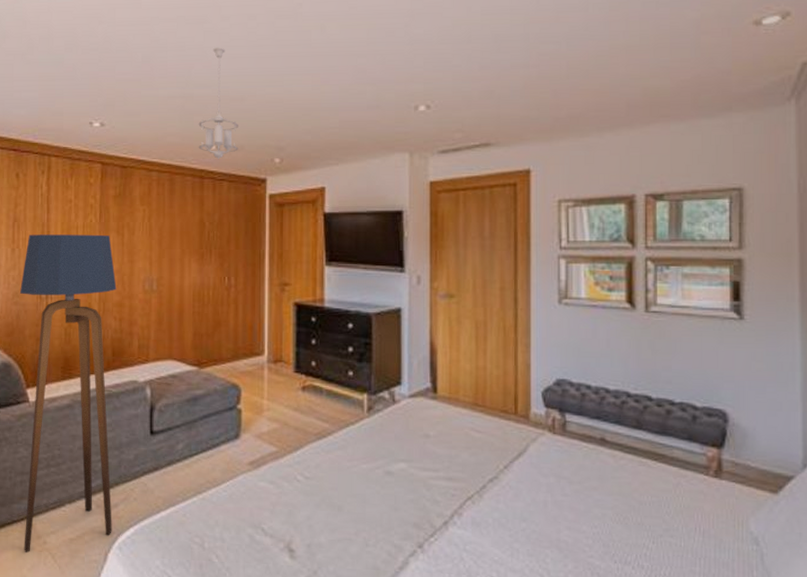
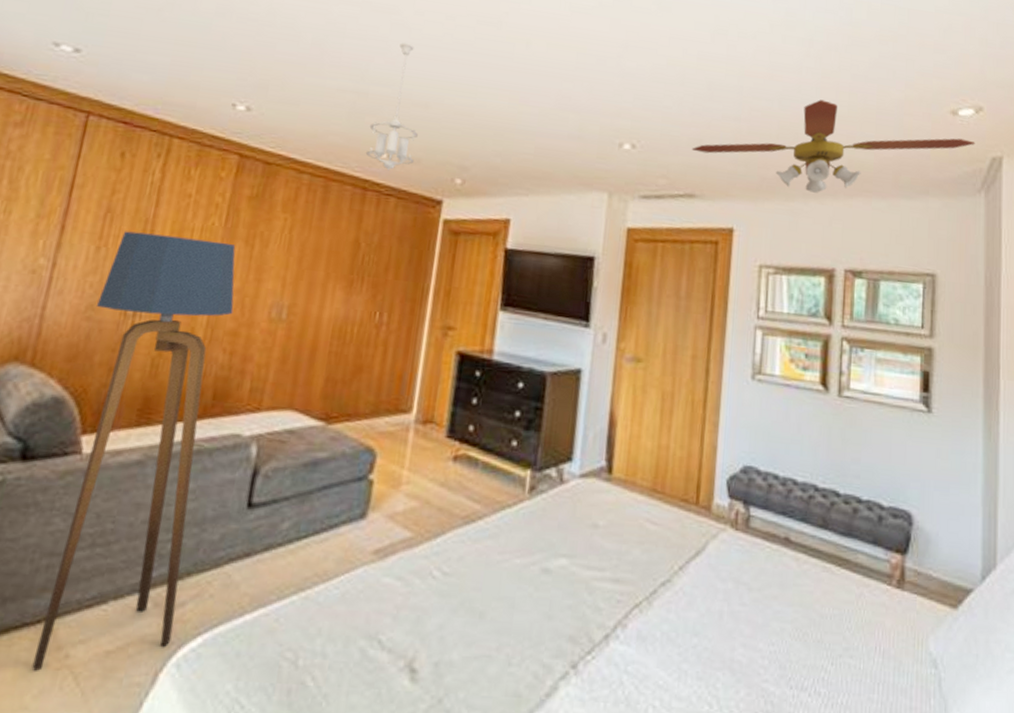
ceiling fan: none [483,33,783,125] -> present [691,99,976,193]

